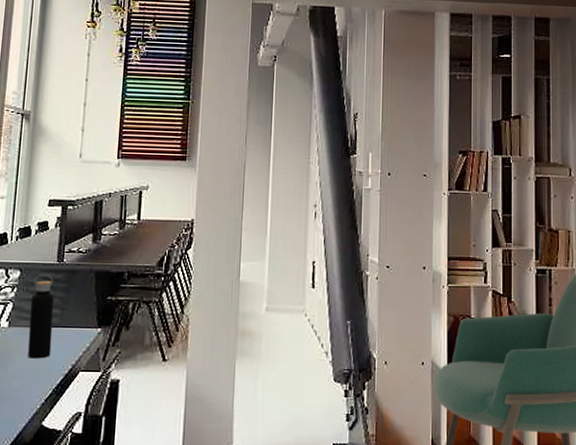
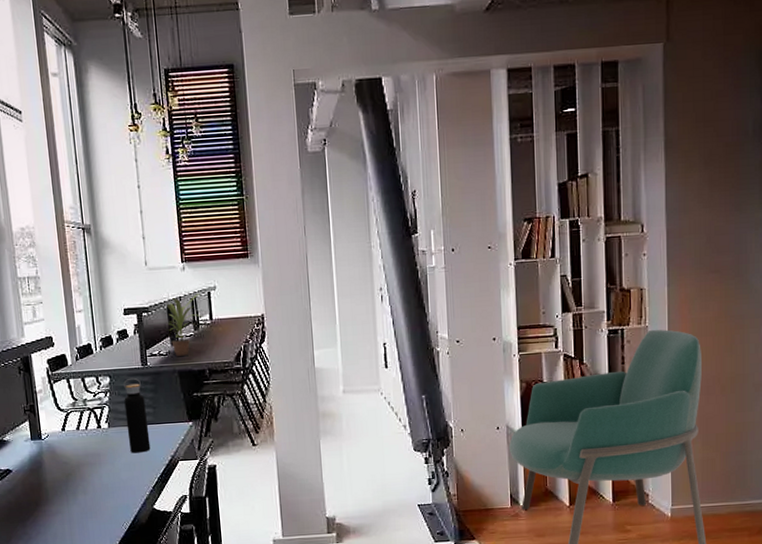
potted plant: none [90,191,132,256] -> present [166,293,204,357]

